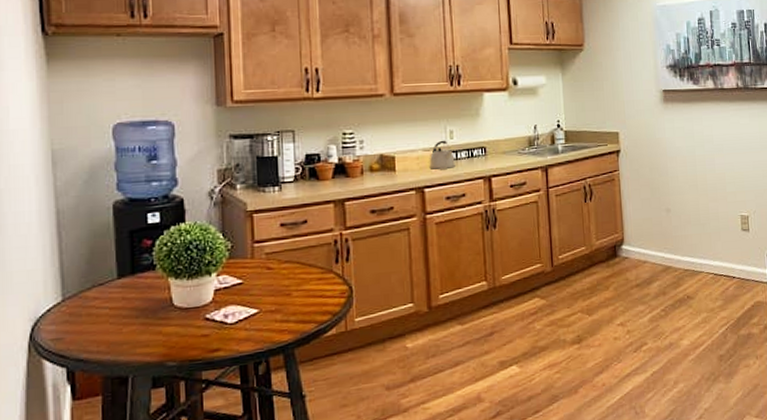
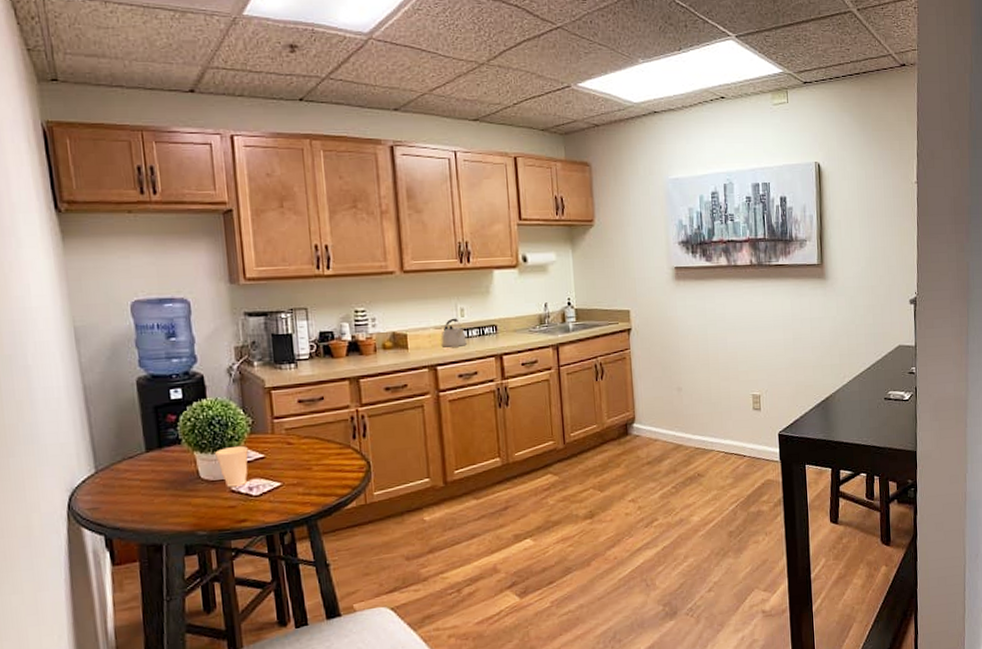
cup: none [191,271,226,315] -> present [215,445,248,487]

